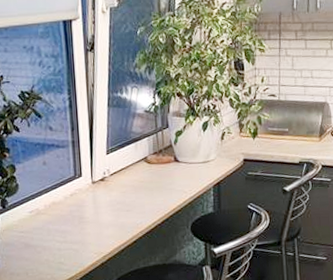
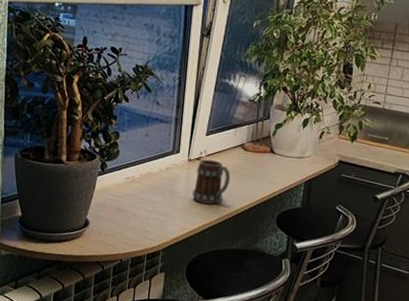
mug: none [102,178,139,225] -> present [192,159,231,204]

